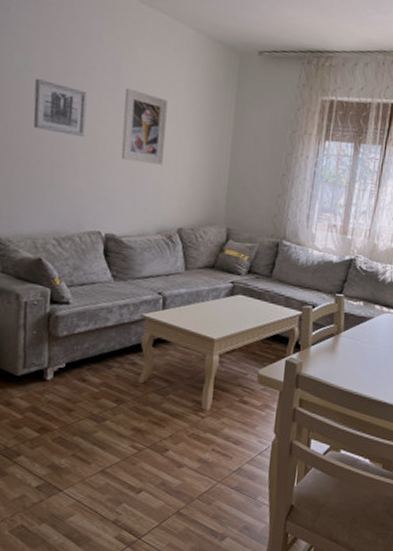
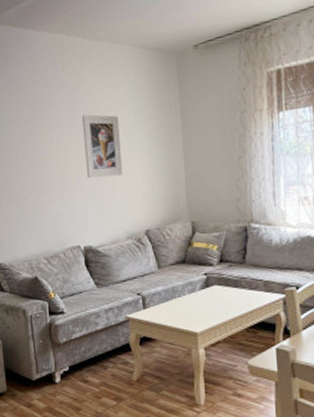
wall art: present [33,79,88,137] -> none [13,127,55,169]

